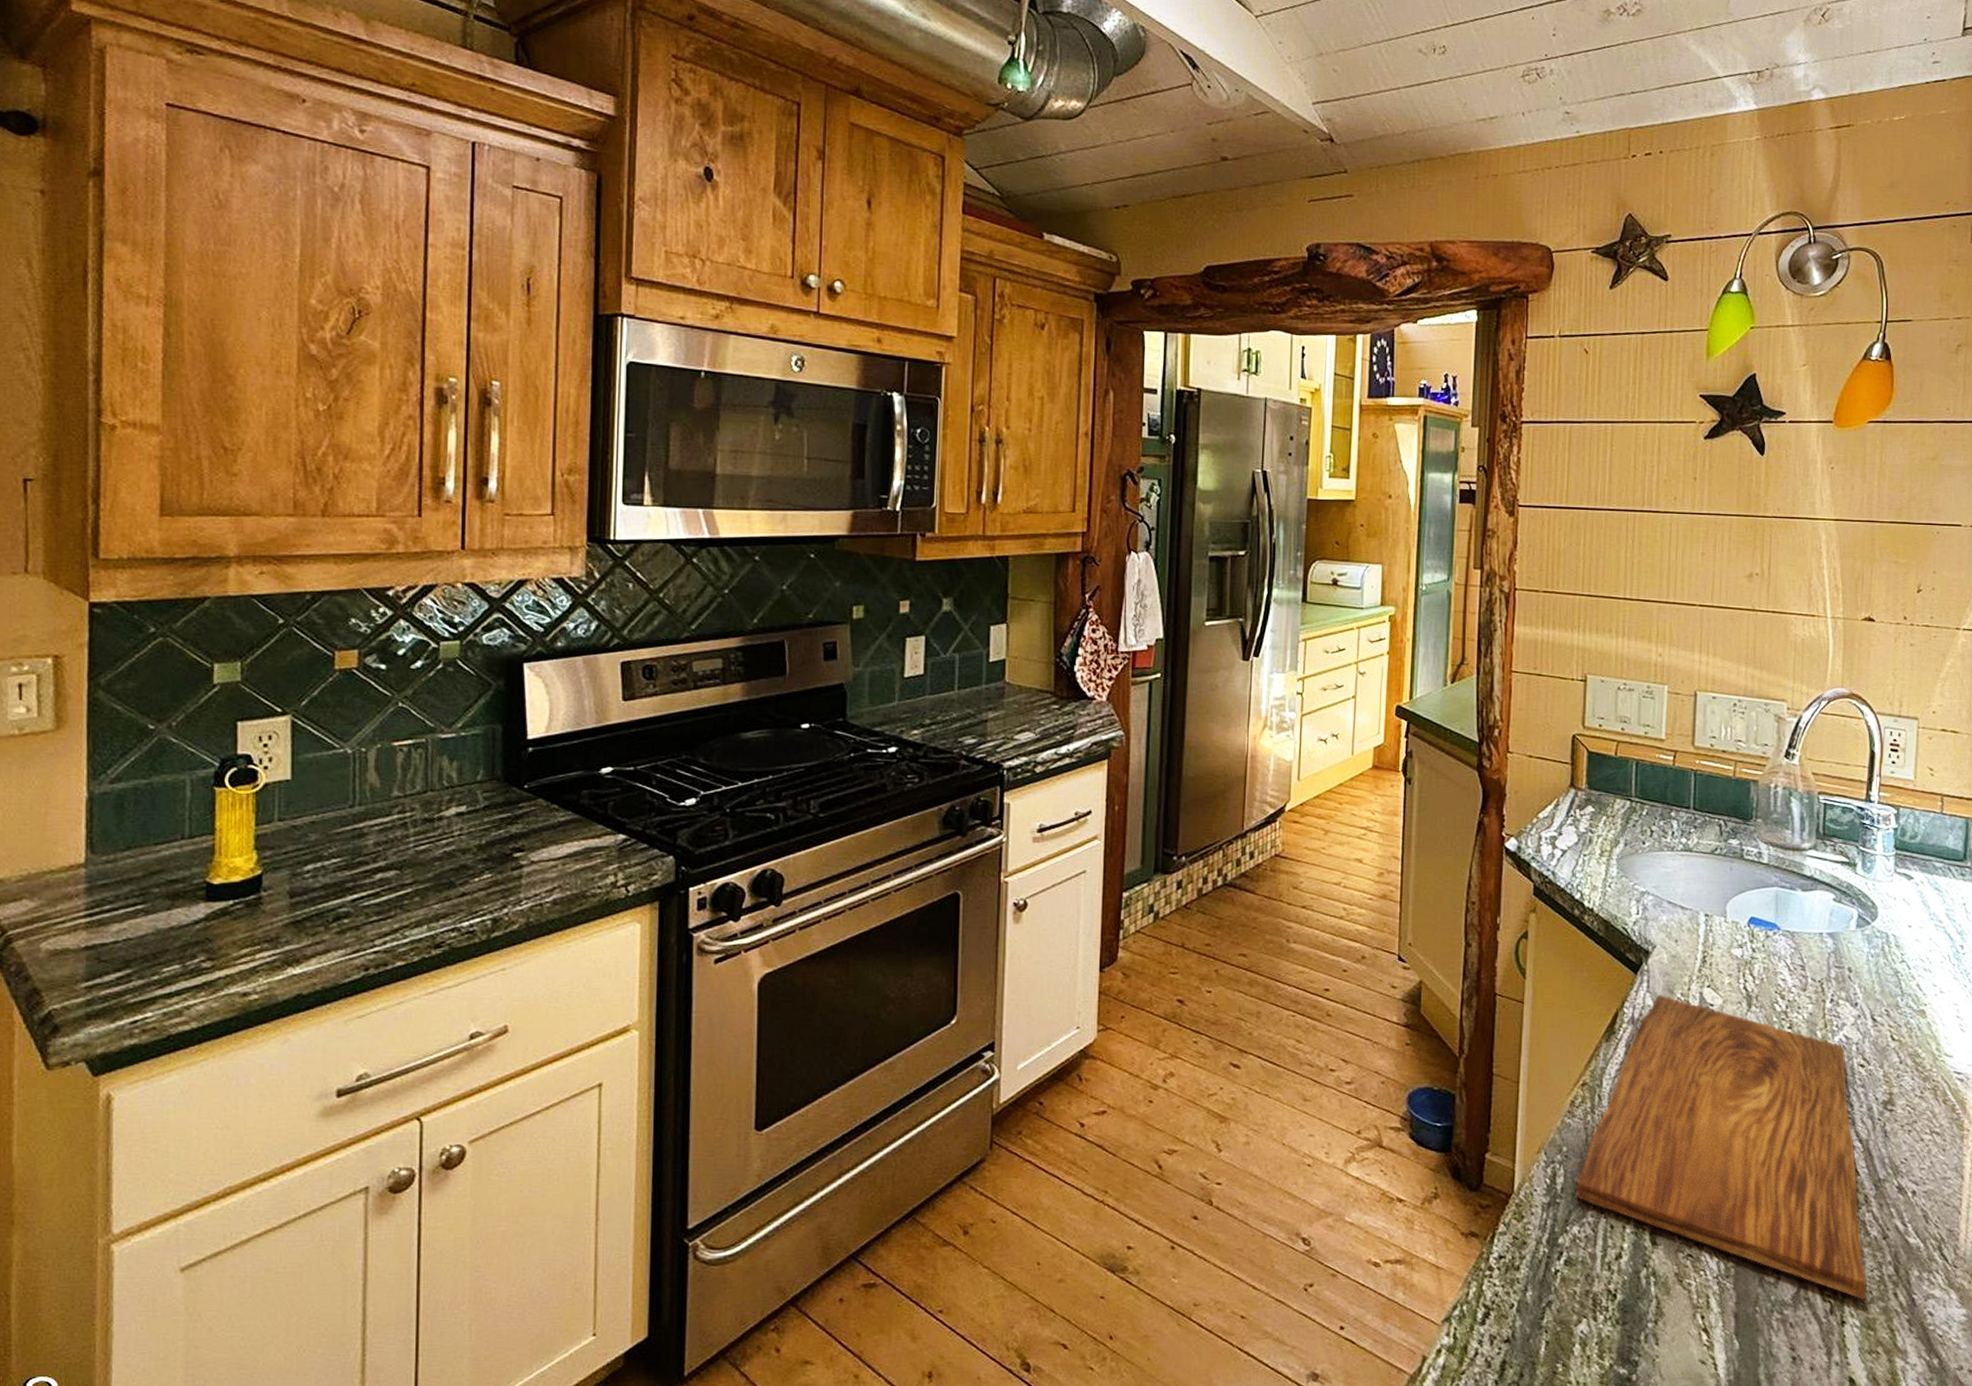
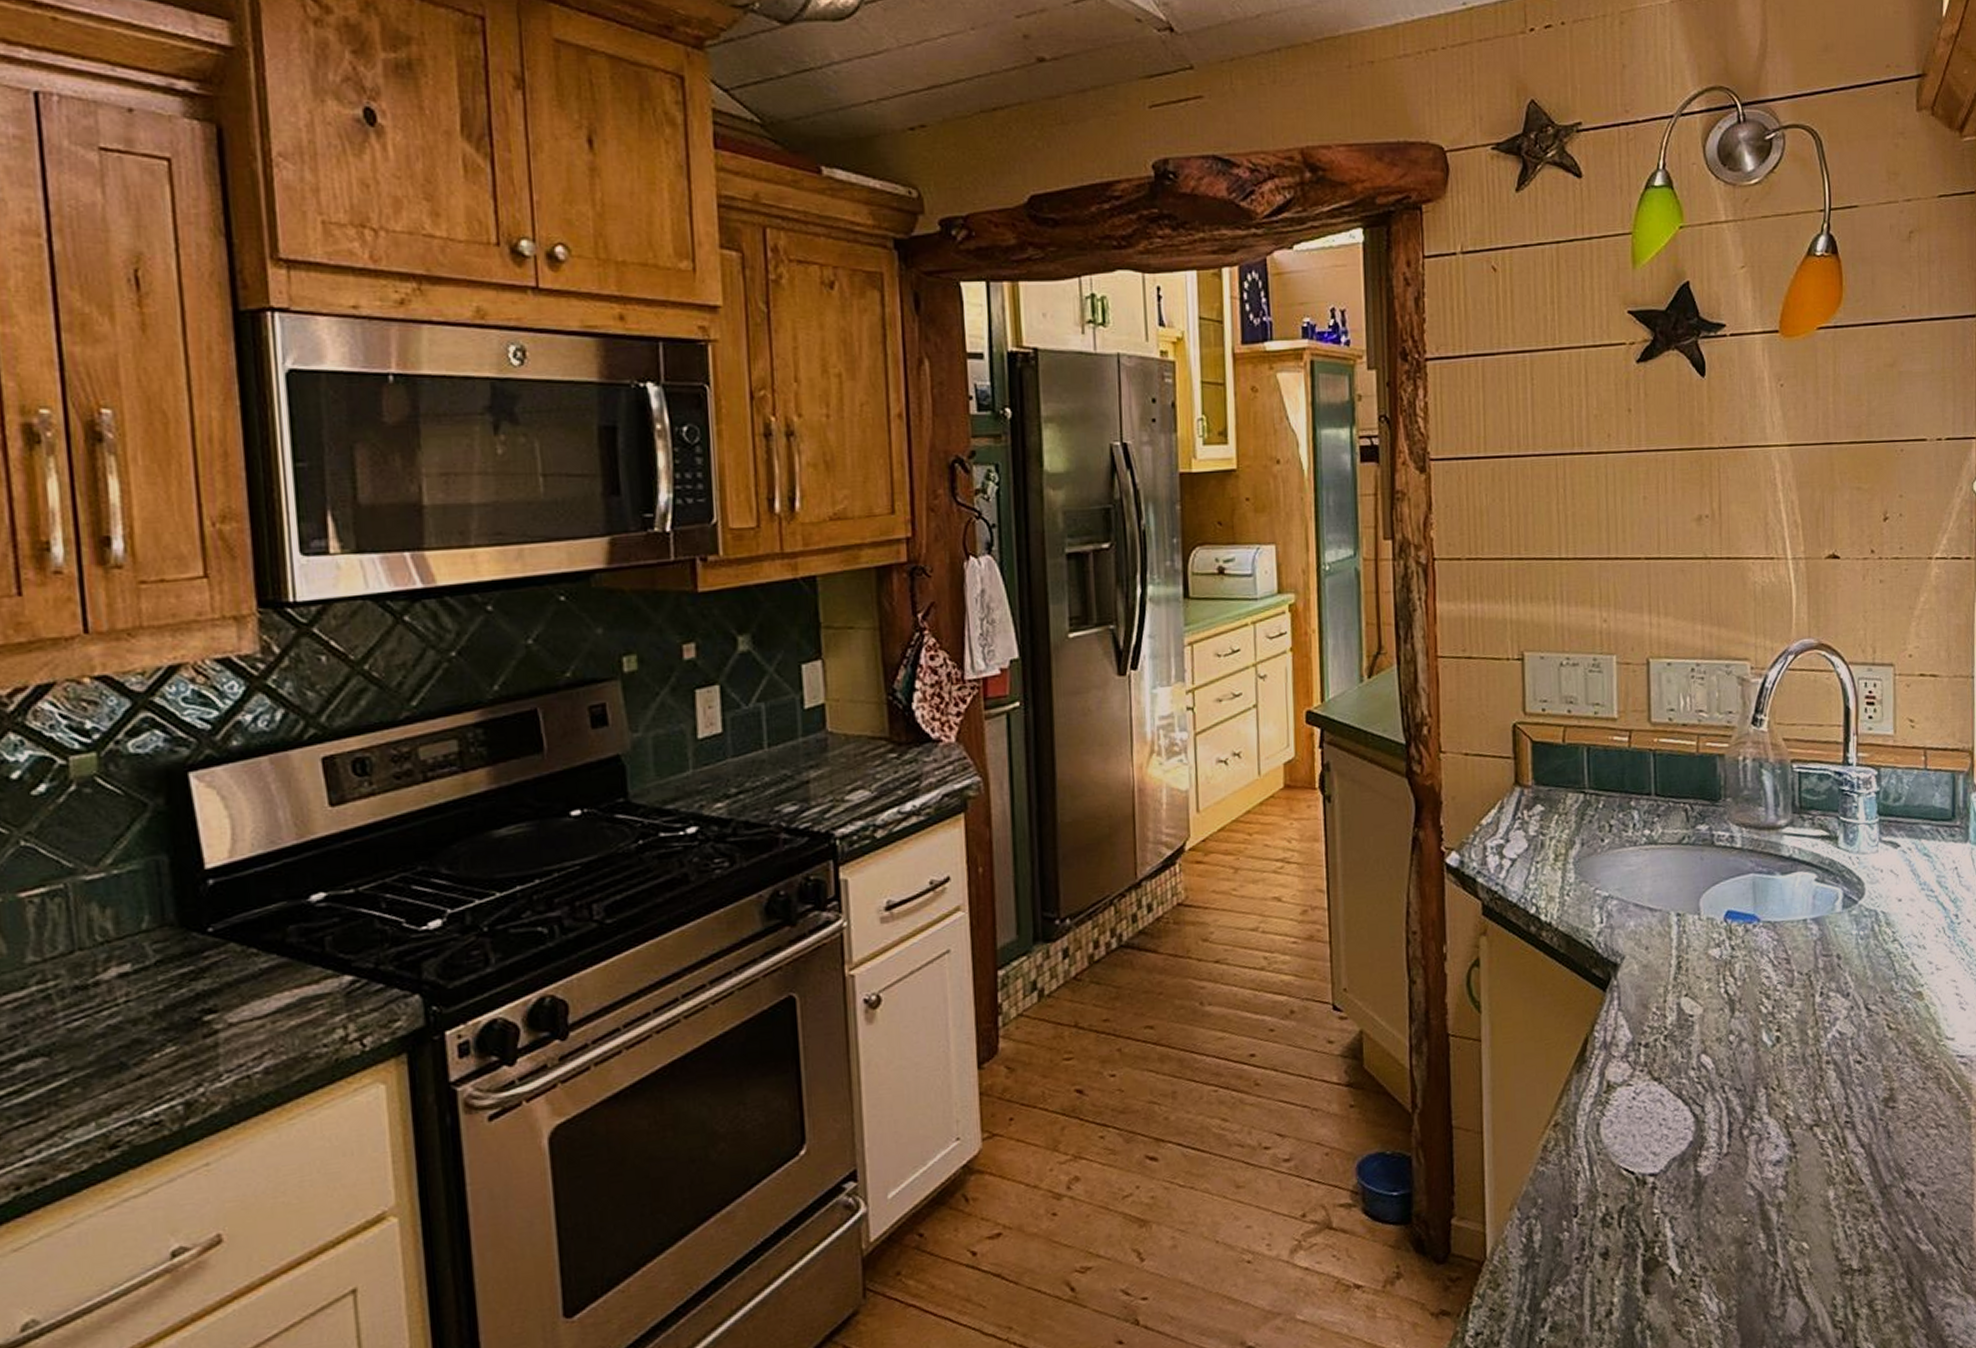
cutting board: present [1576,995,1868,1300] -> none [1556,1012,1881,1321]

